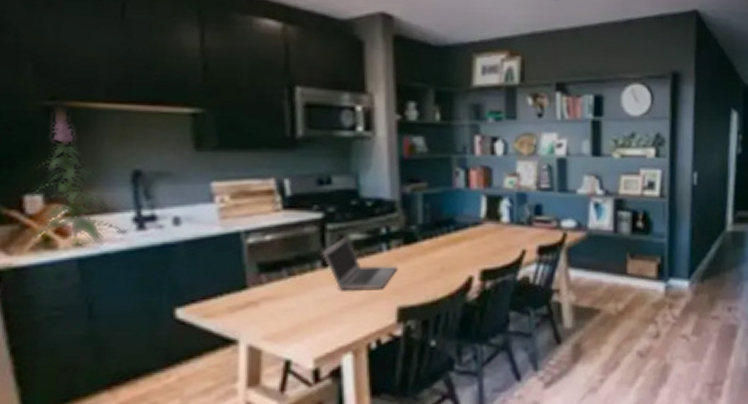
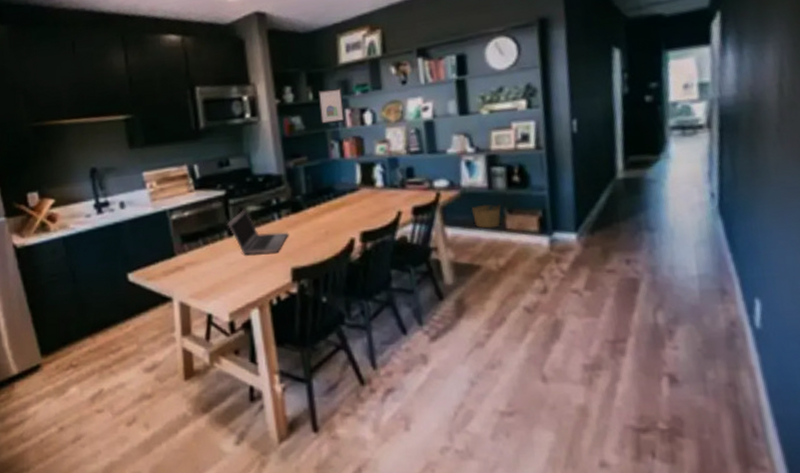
plant: present [31,103,122,247] -> none [31,123,88,229]
picture frame: none [446,111,474,149] -> present [317,87,345,124]
basket: none [597,248,624,273] -> present [472,204,501,229]

